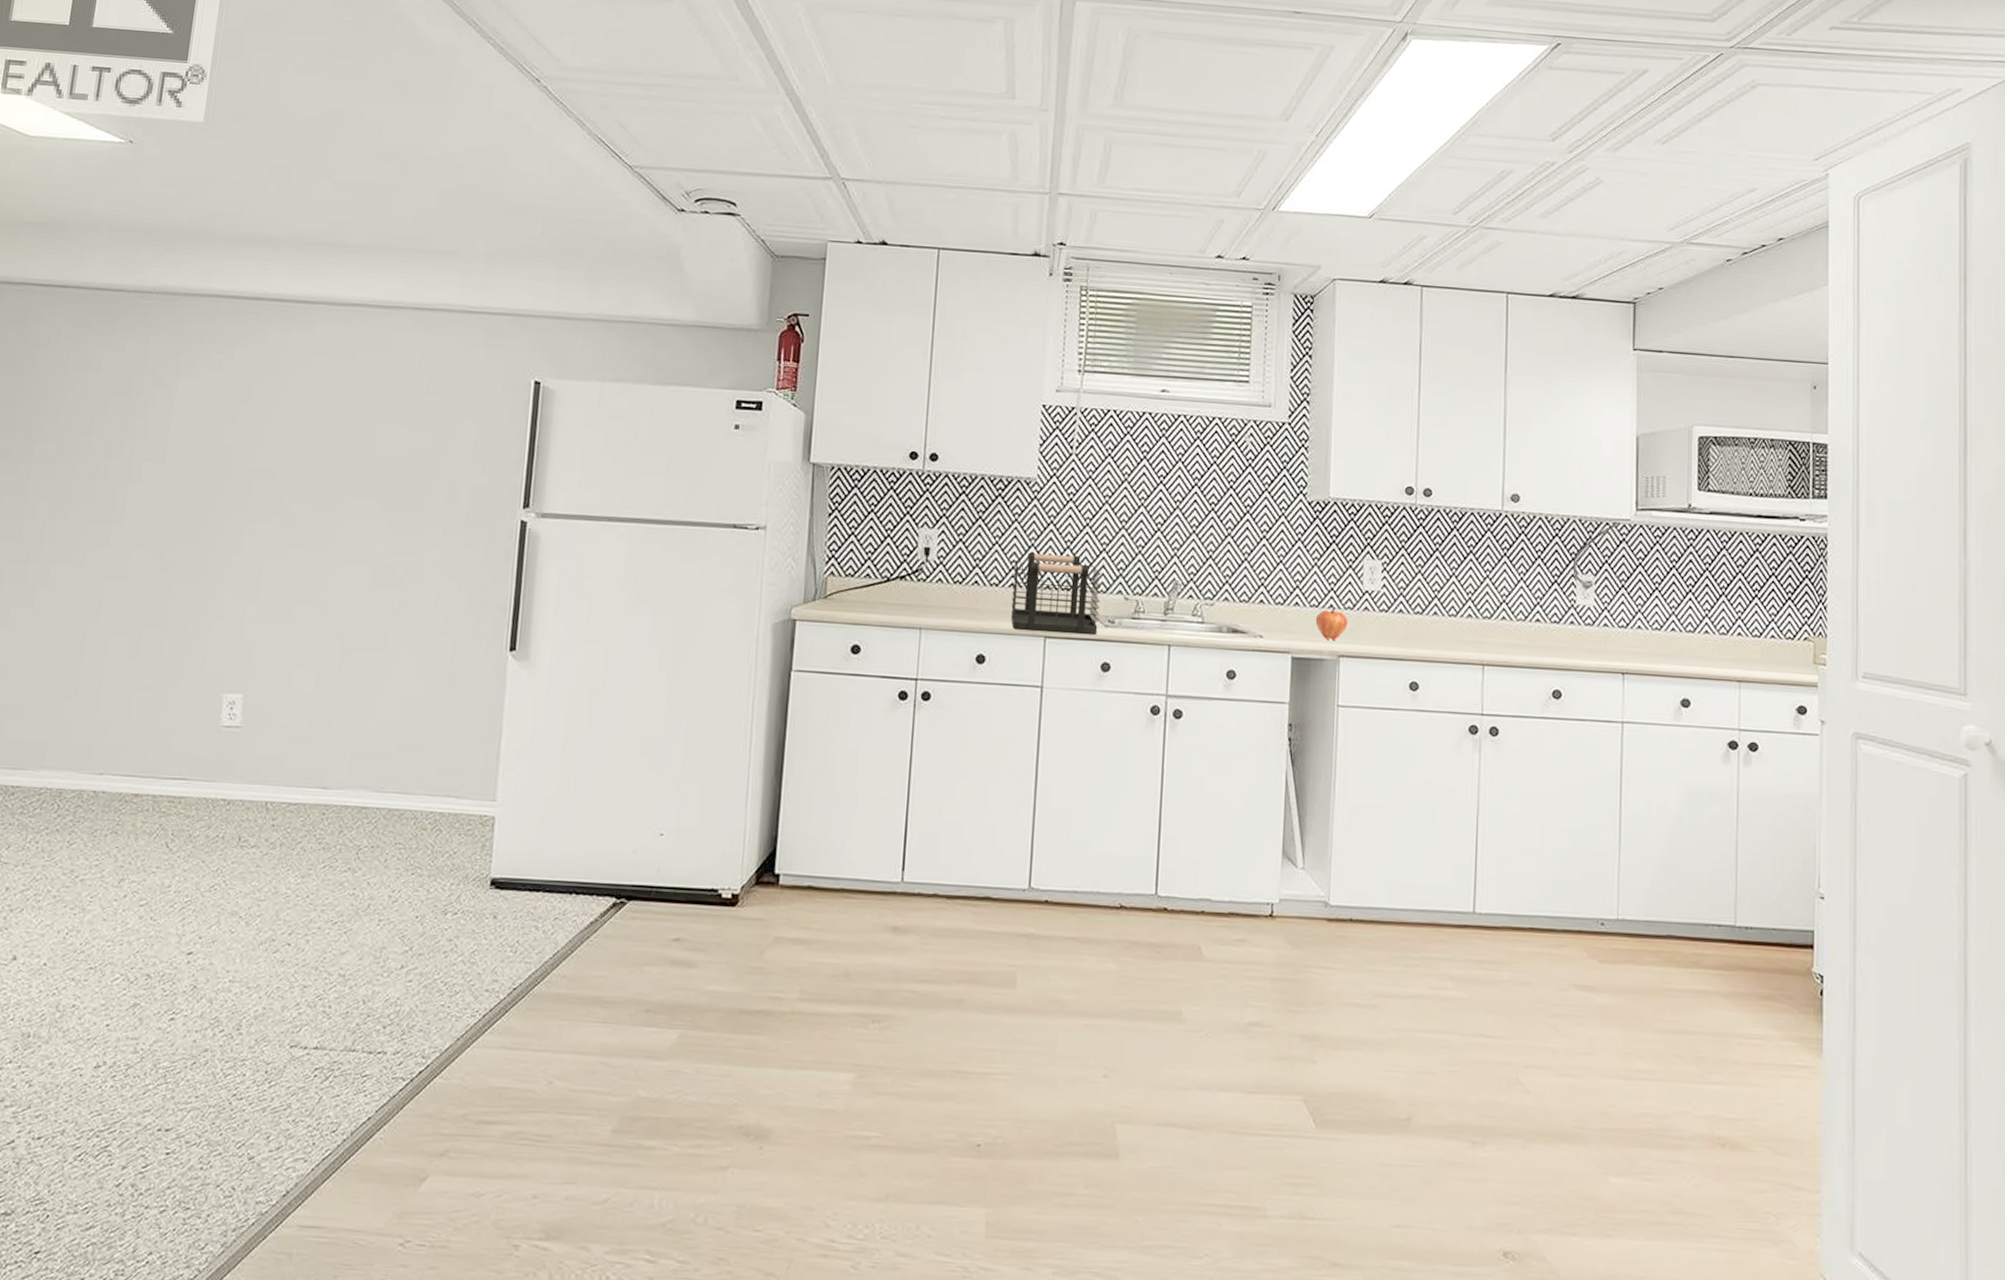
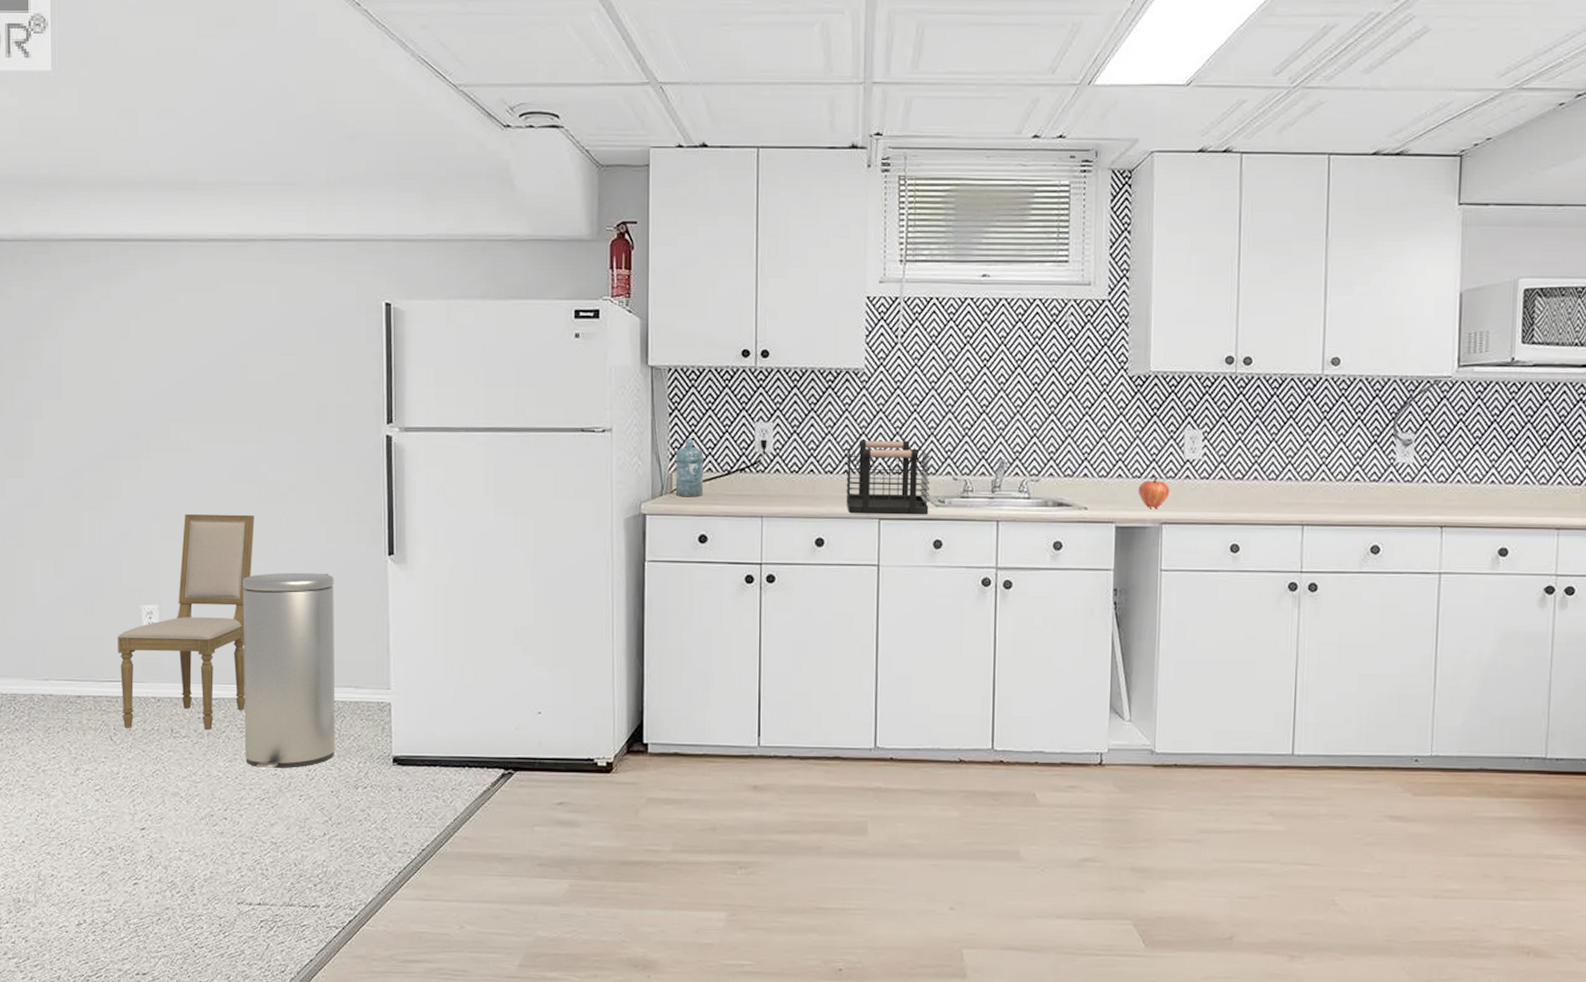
dining chair: none [183,594,365,840] -> present [118,513,254,730]
pedal bin: none [320,664,446,888] -> present [242,572,335,768]
canister: none [829,541,863,604] -> present [674,438,704,497]

